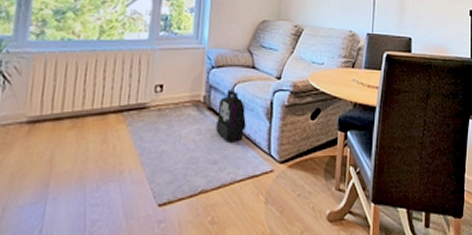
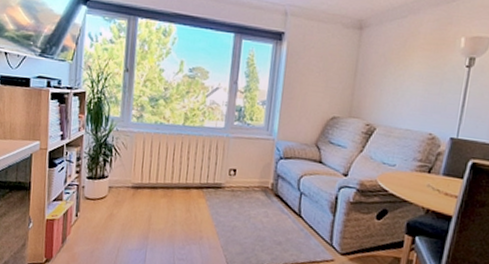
backpack: present [216,90,246,142] -> none [281,180,311,229]

